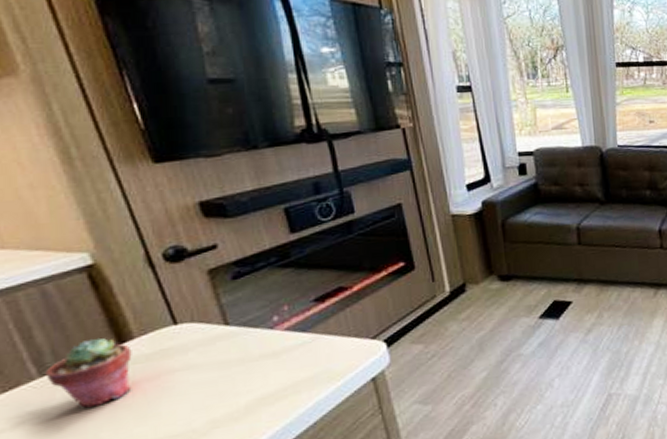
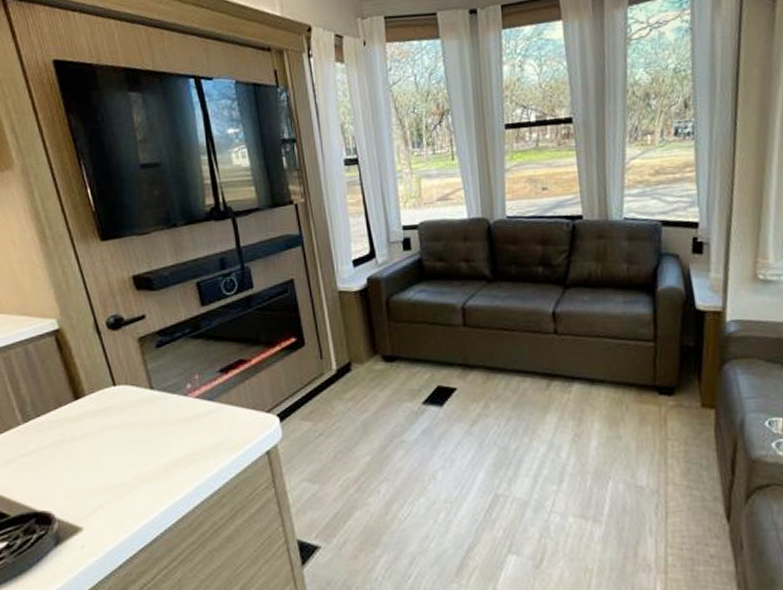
potted succulent: present [45,337,132,408] -> none [27,393,84,453]

